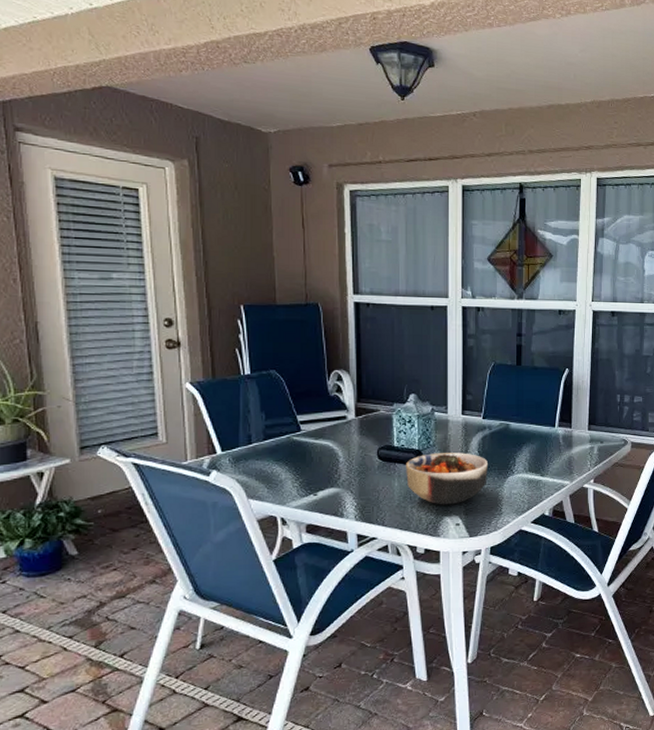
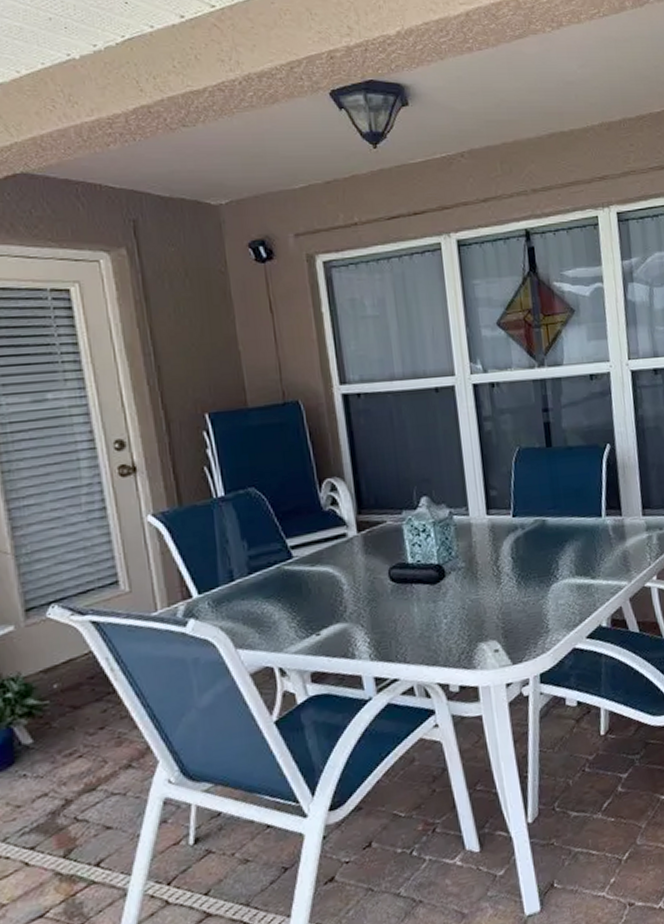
bowl: present [405,453,488,505] -> none [424,561,527,629]

